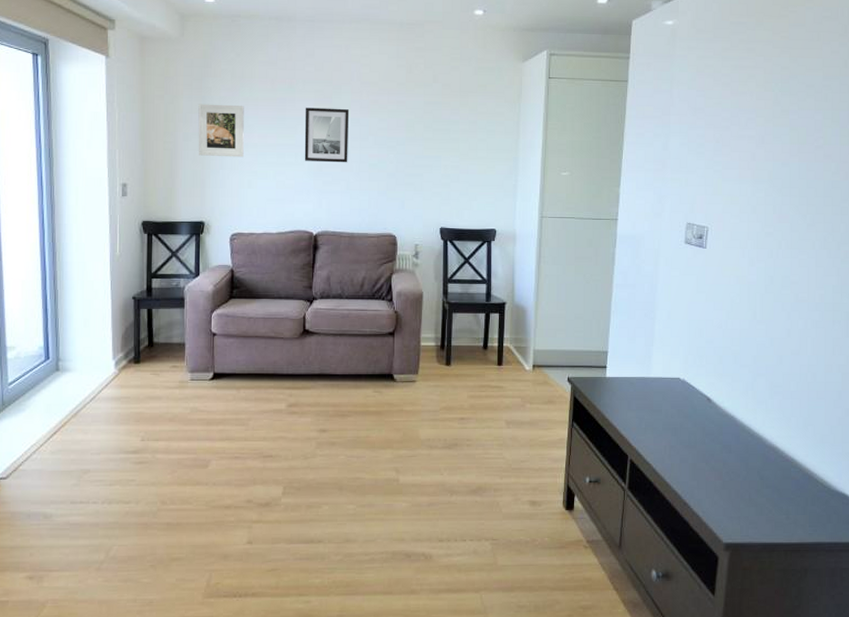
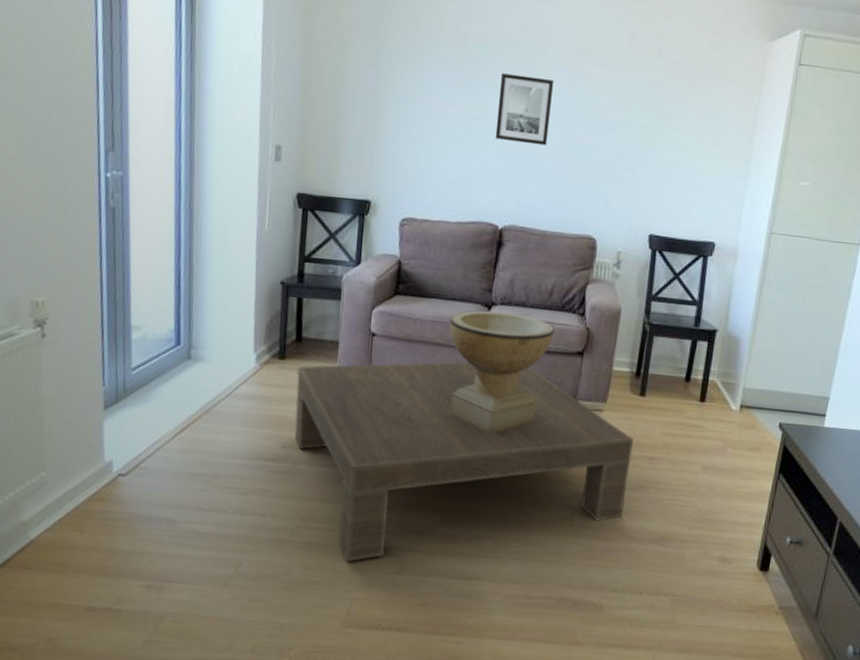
coffee table: none [151,349,444,538] -> present [294,361,634,562]
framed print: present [198,104,244,158] -> none [369,56,428,128]
decorative bowl: none [278,305,368,410] -> present [449,310,555,433]

